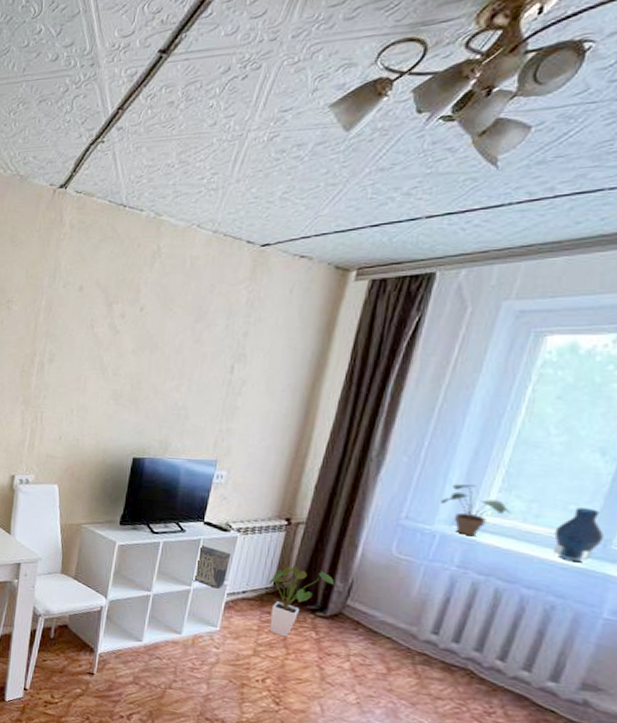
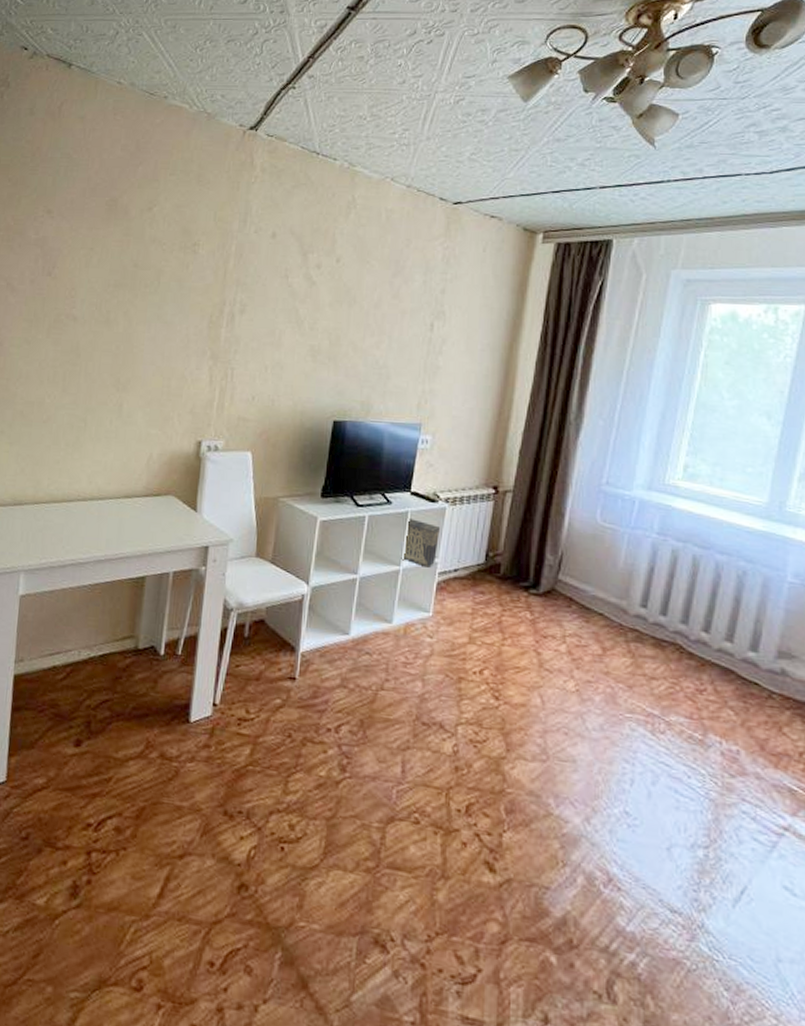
house plant: present [267,566,335,637] -> none [479,539,545,620]
potted plant: present [441,484,511,537] -> none [637,447,699,502]
vase: present [552,507,604,563] -> none [738,470,779,526]

